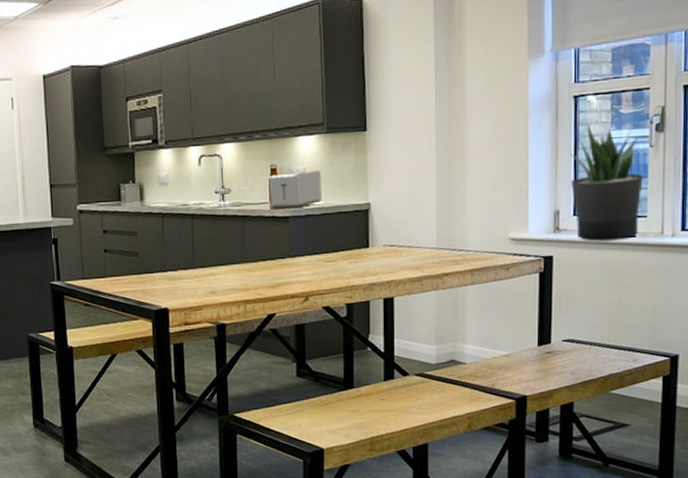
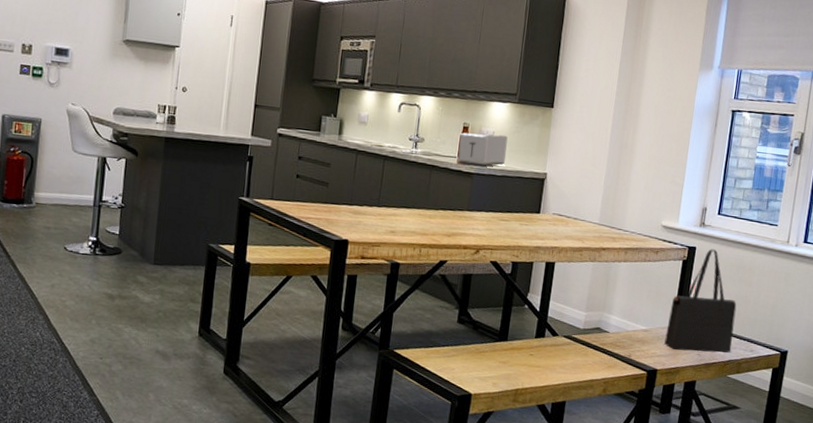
tote bag: none [531,255,611,371] -> present [664,249,737,353]
planter: present [569,125,643,242] -> none [718,138,781,243]

